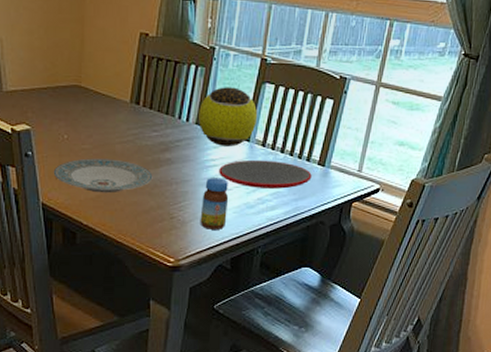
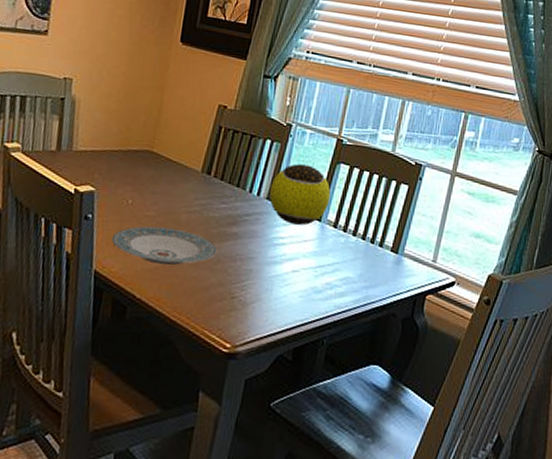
jar: present [200,178,229,230] -> none [262,257,296,315]
plate: present [219,159,312,189] -> none [287,240,384,275]

